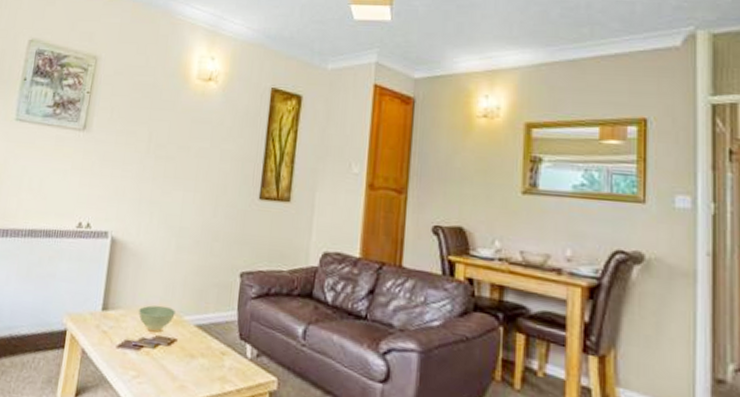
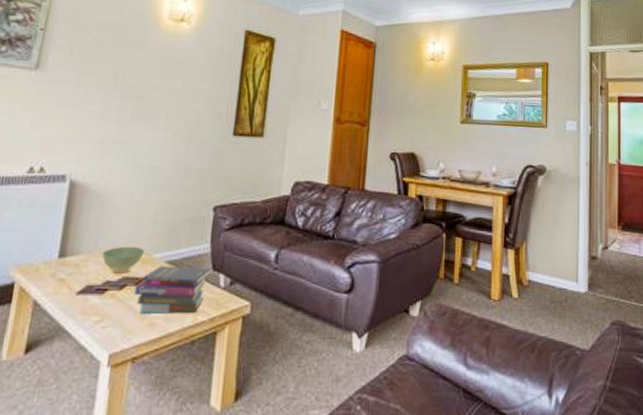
books: none [166,328,239,381] -> present [134,265,212,314]

